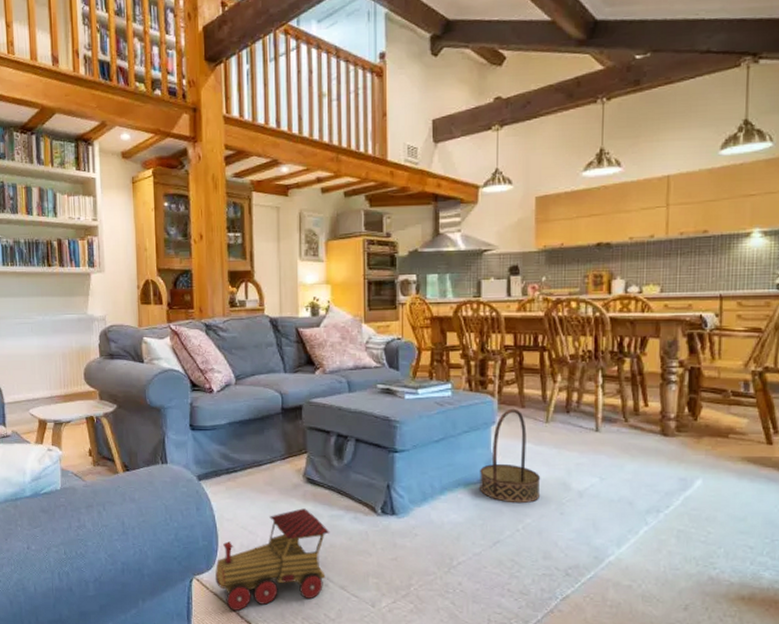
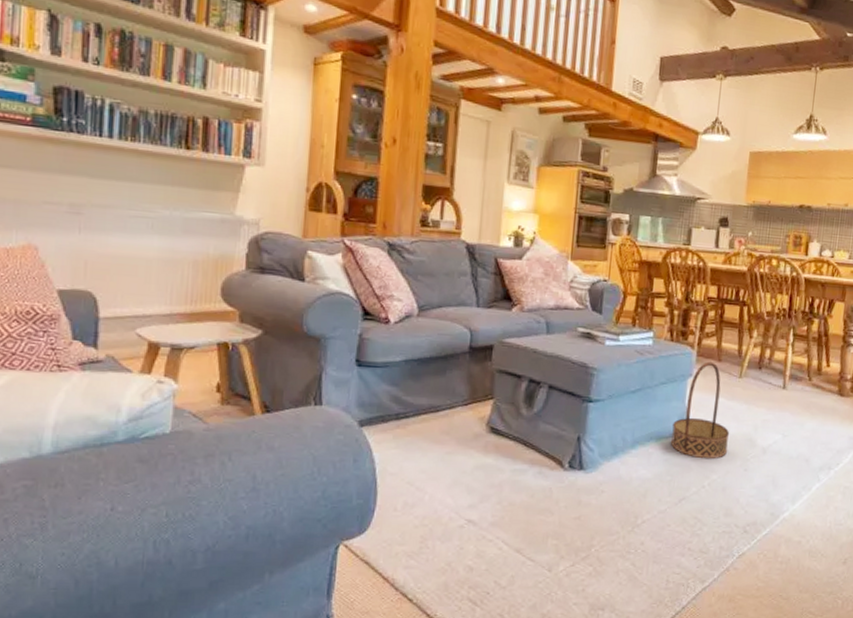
toy train: present [215,508,330,611] -> none [368,461,511,581]

